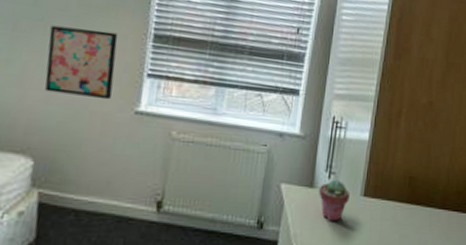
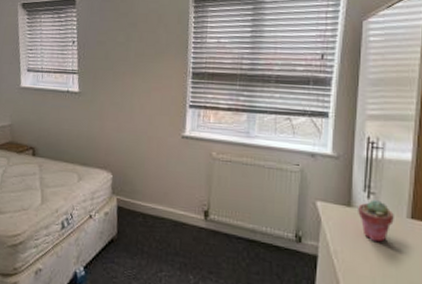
wall art: present [45,25,118,100] -> none [116,72,165,128]

